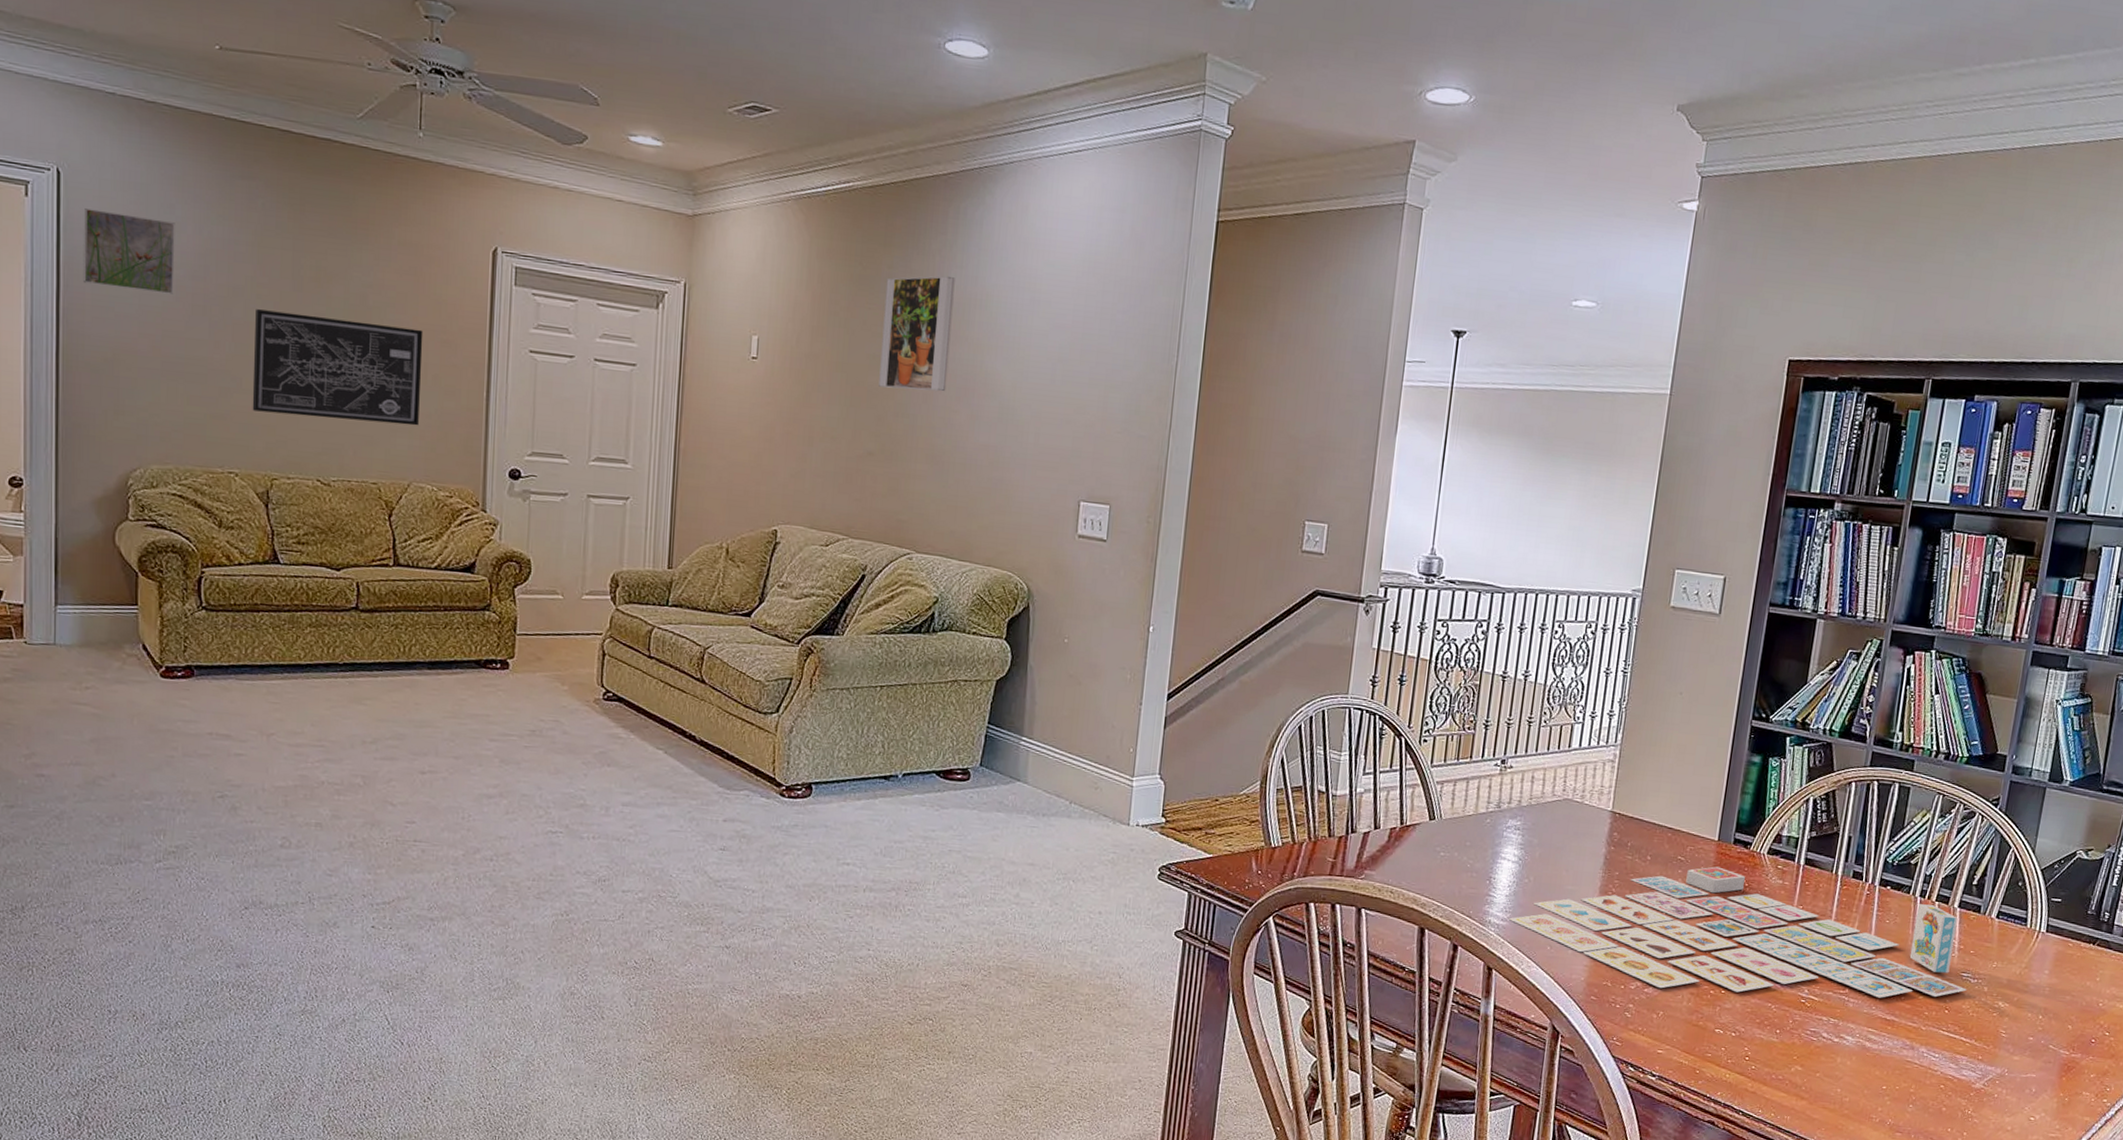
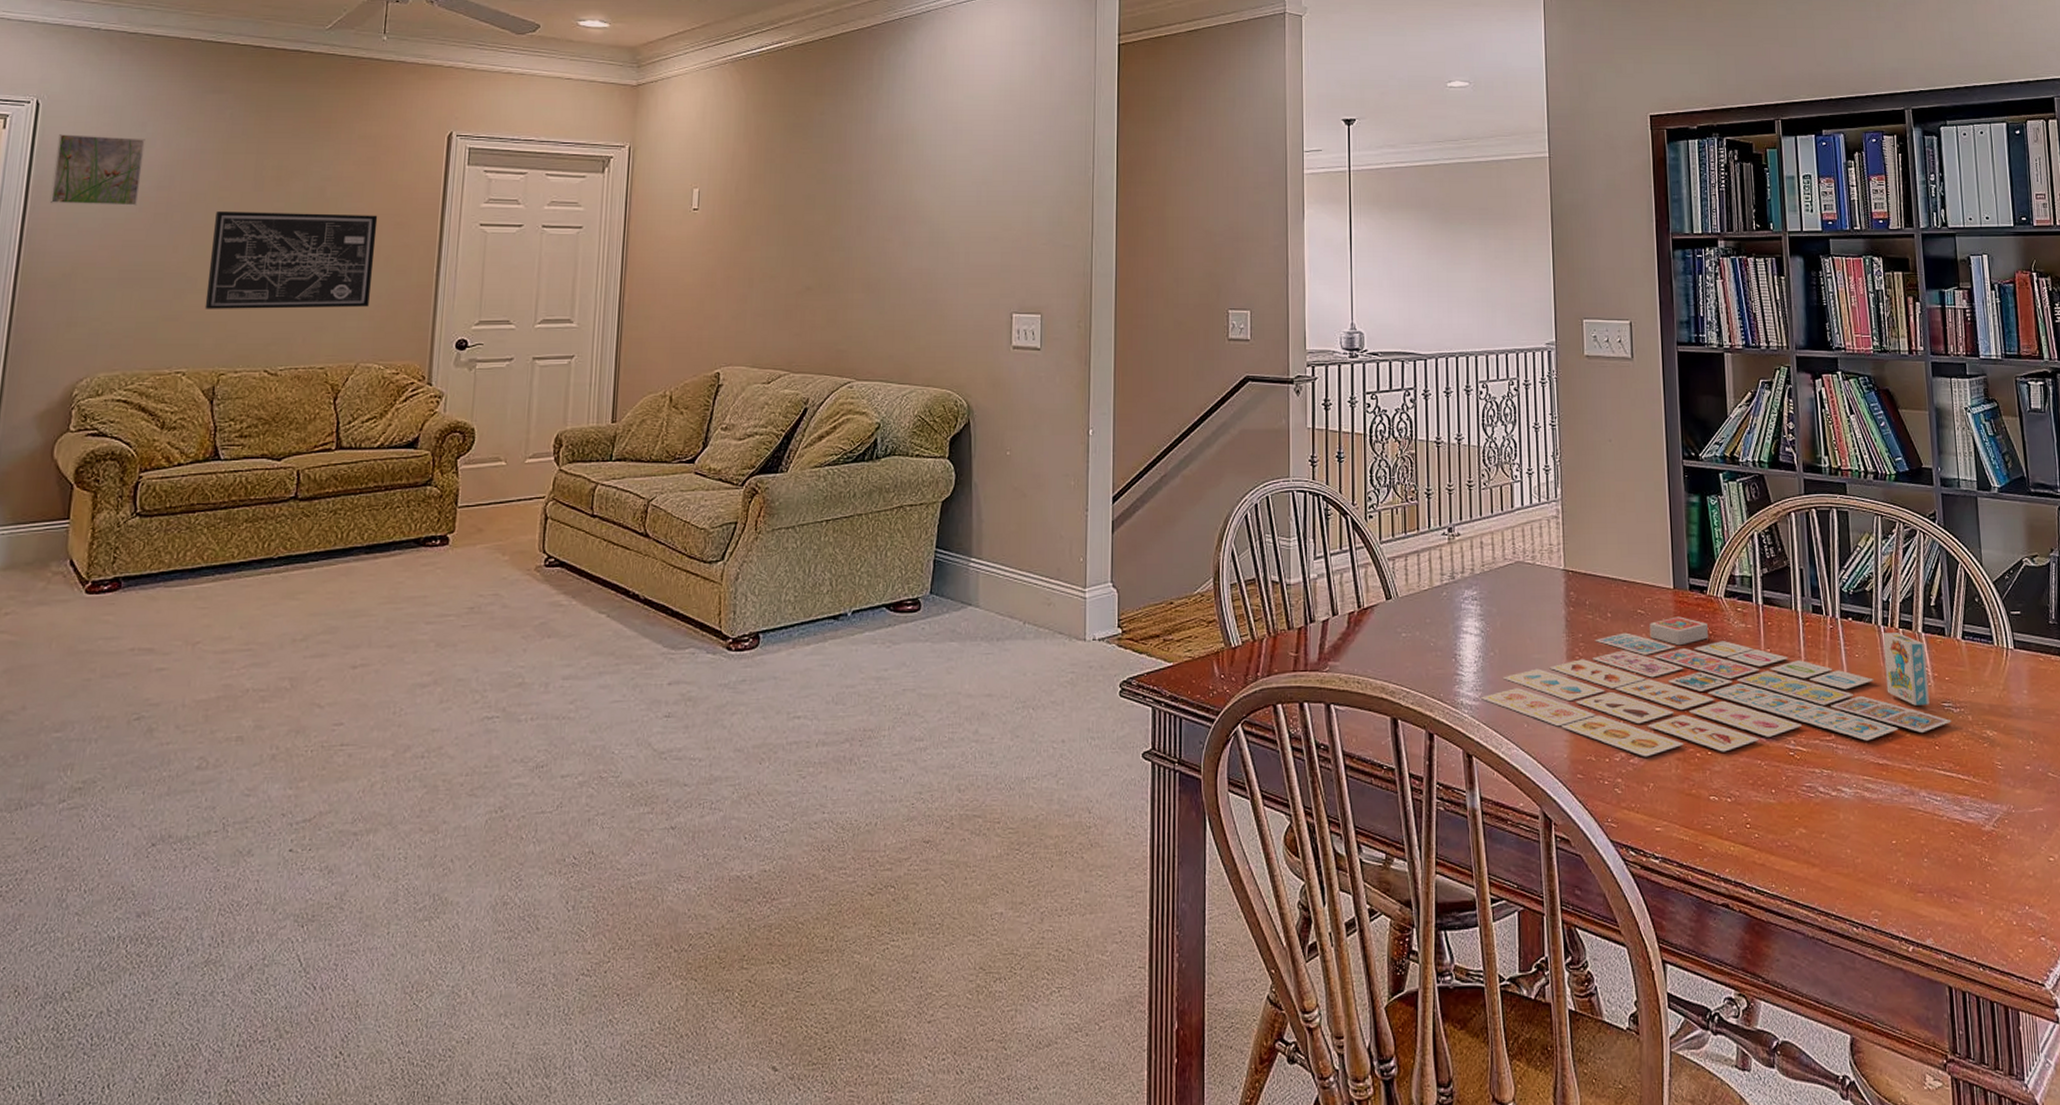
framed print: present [879,276,955,392] -> none [814,117,882,224]

